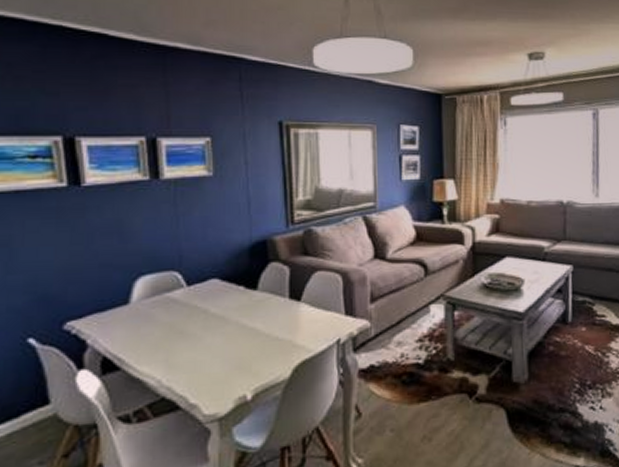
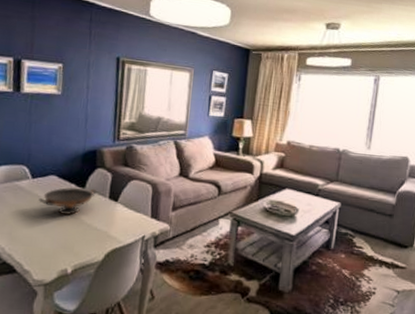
decorative bowl: none [199,288,272,327] -> present [39,187,96,216]

